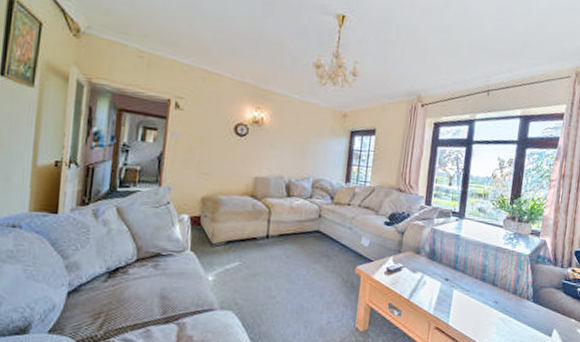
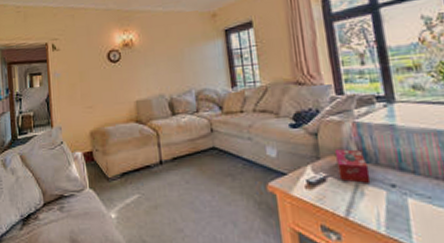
tissue box: none [411,247,434,276] -> present [336,149,371,183]

